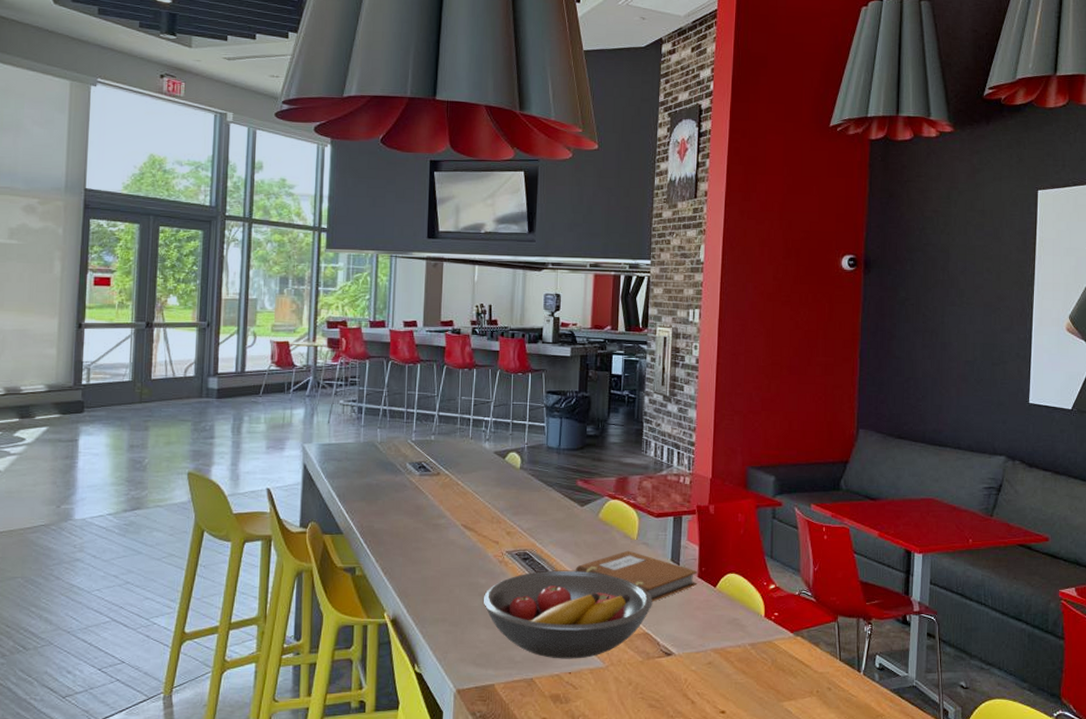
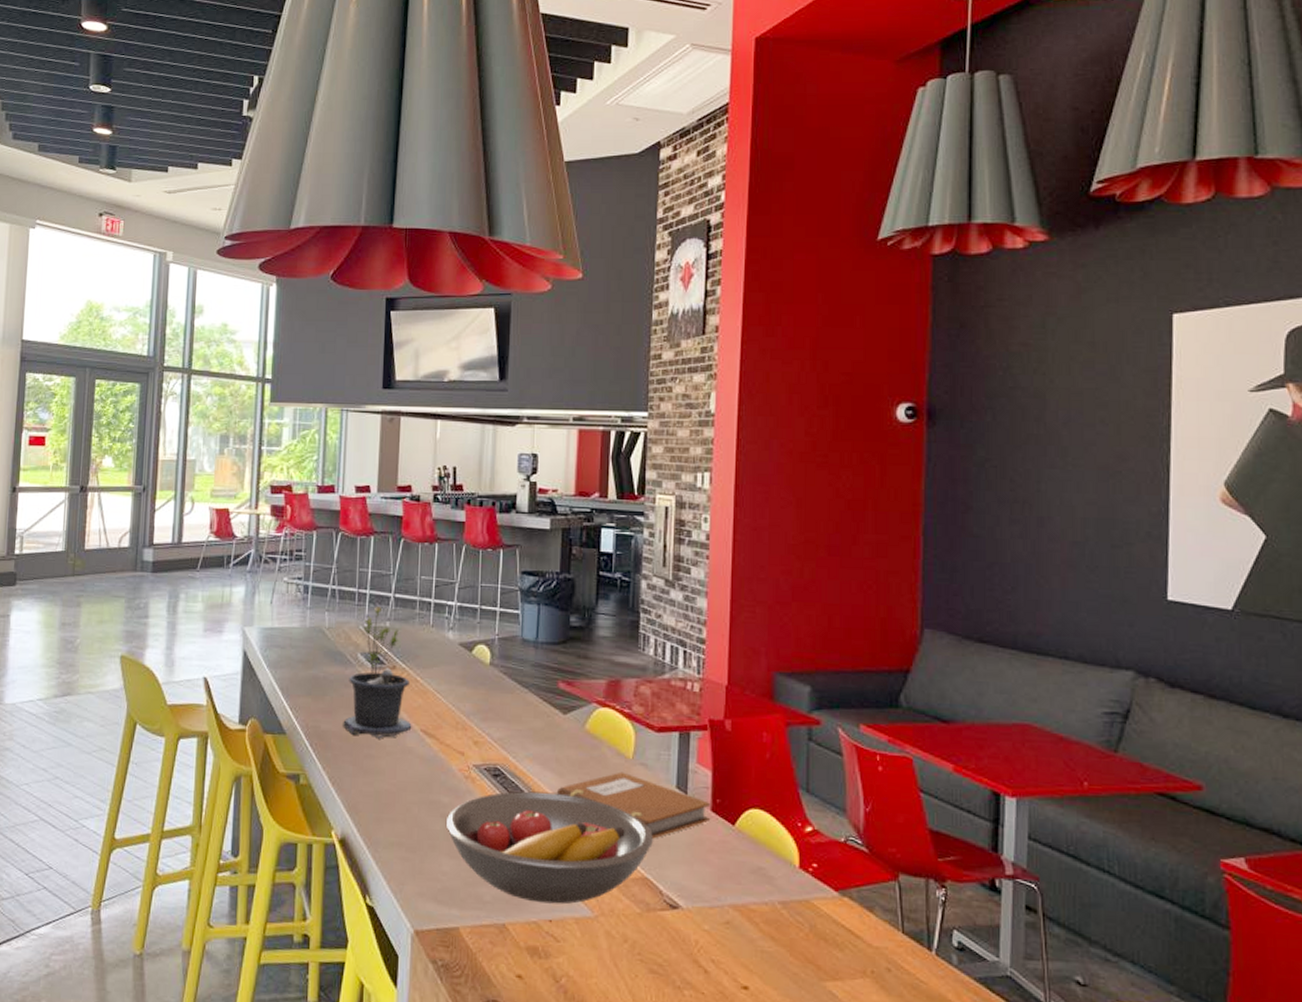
potted plant: none [394,423,454,534] -> present [343,607,412,739]

